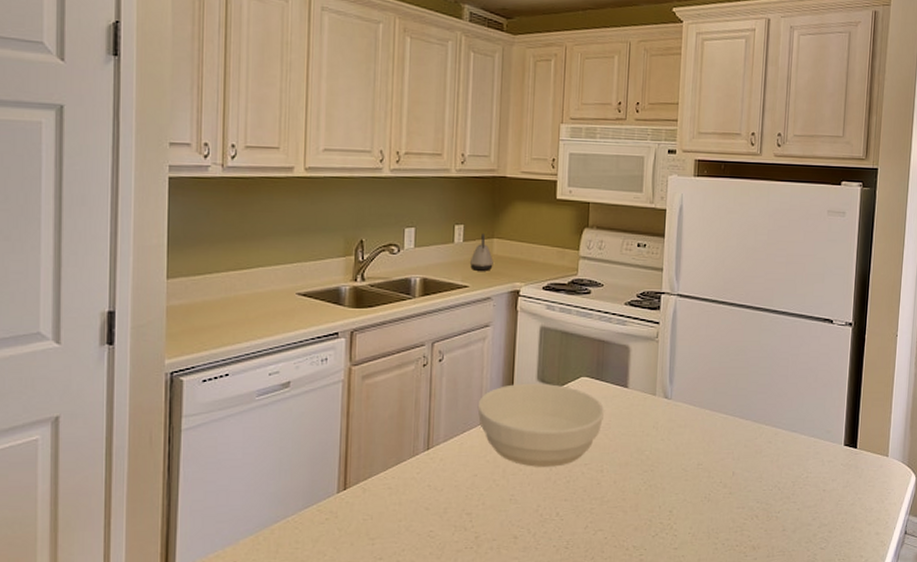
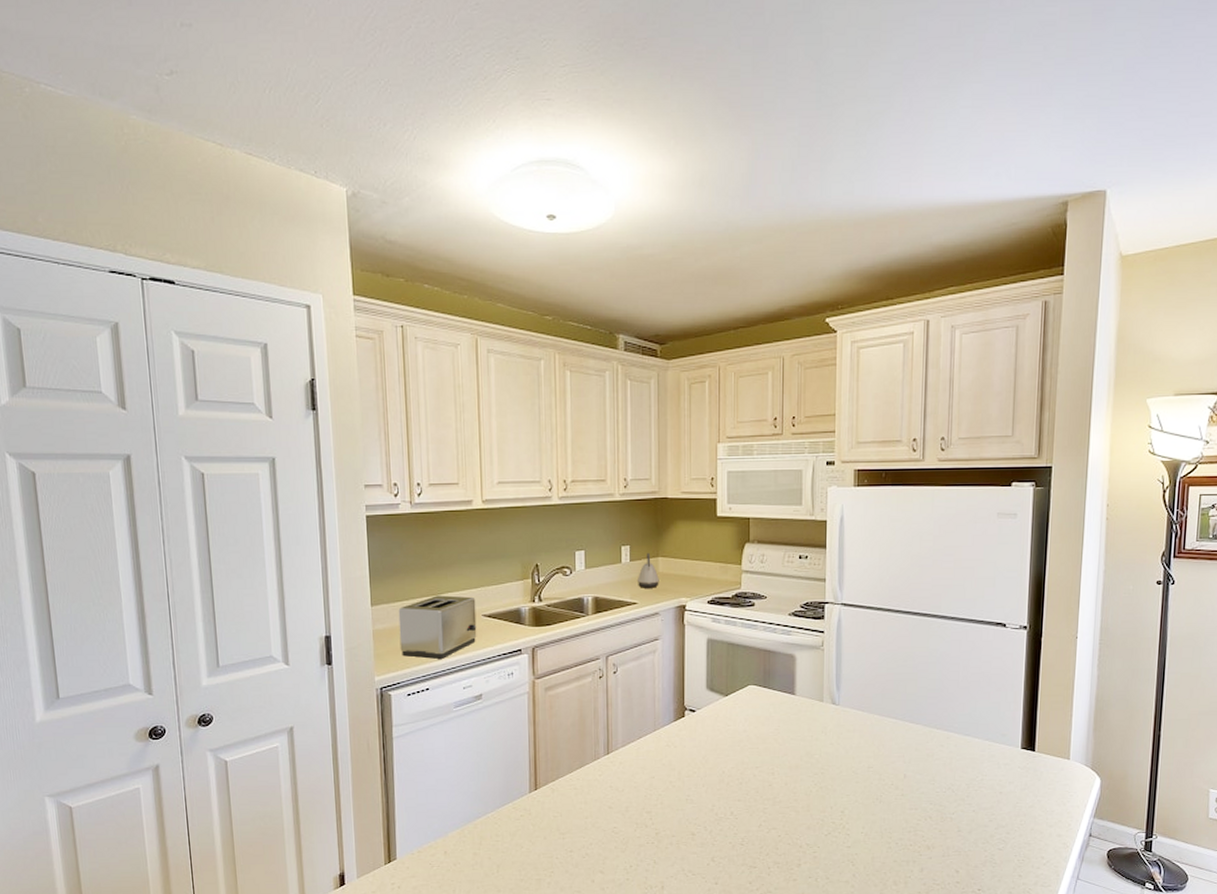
toaster: none [198,270,290,341] -> present [398,595,477,659]
bowl: present [477,383,605,467] -> none [651,691,774,770]

